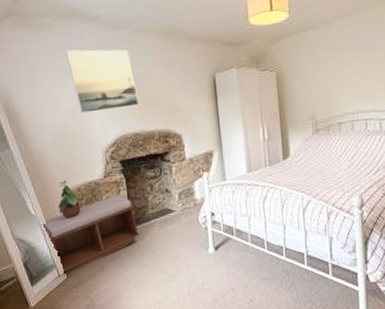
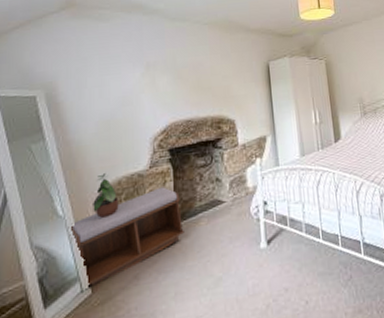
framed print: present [65,49,140,113] -> none [121,39,194,101]

